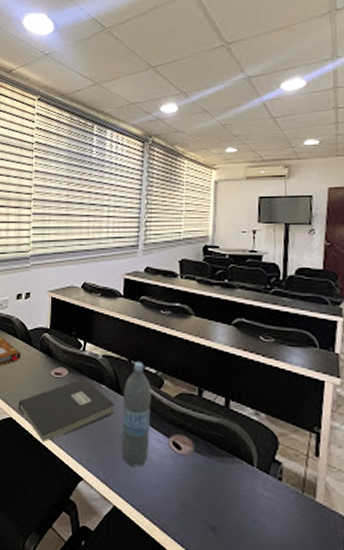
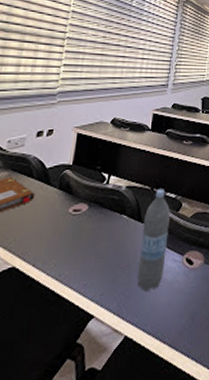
book: present [18,378,114,442] -> none [24,211,134,286]

